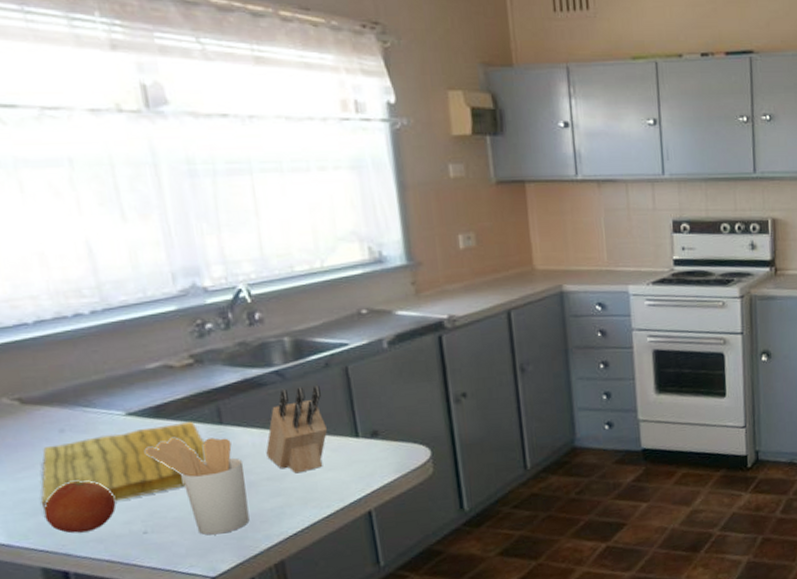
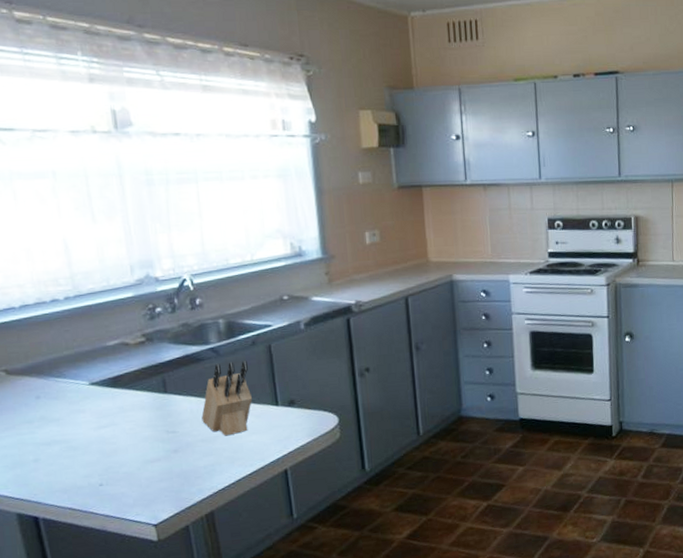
cutting board: present [40,421,207,514] -> none [19,390,153,468]
fruit: present [44,481,116,534] -> none [21,440,79,485]
utensil holder: present [145,438,250,535] -> none [104,404,186,488]

